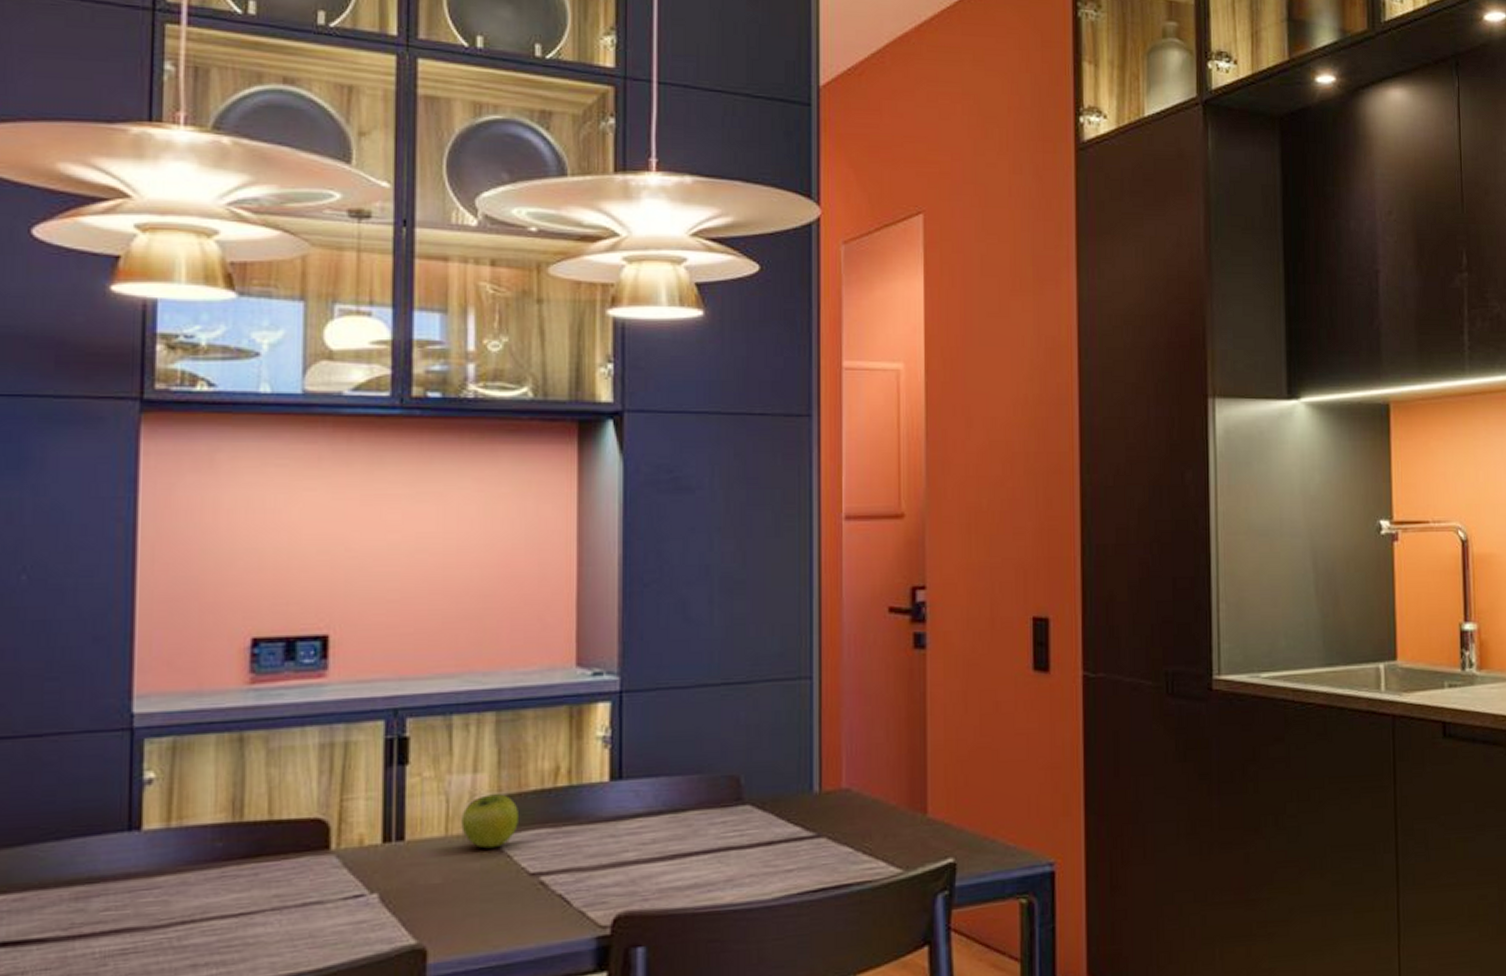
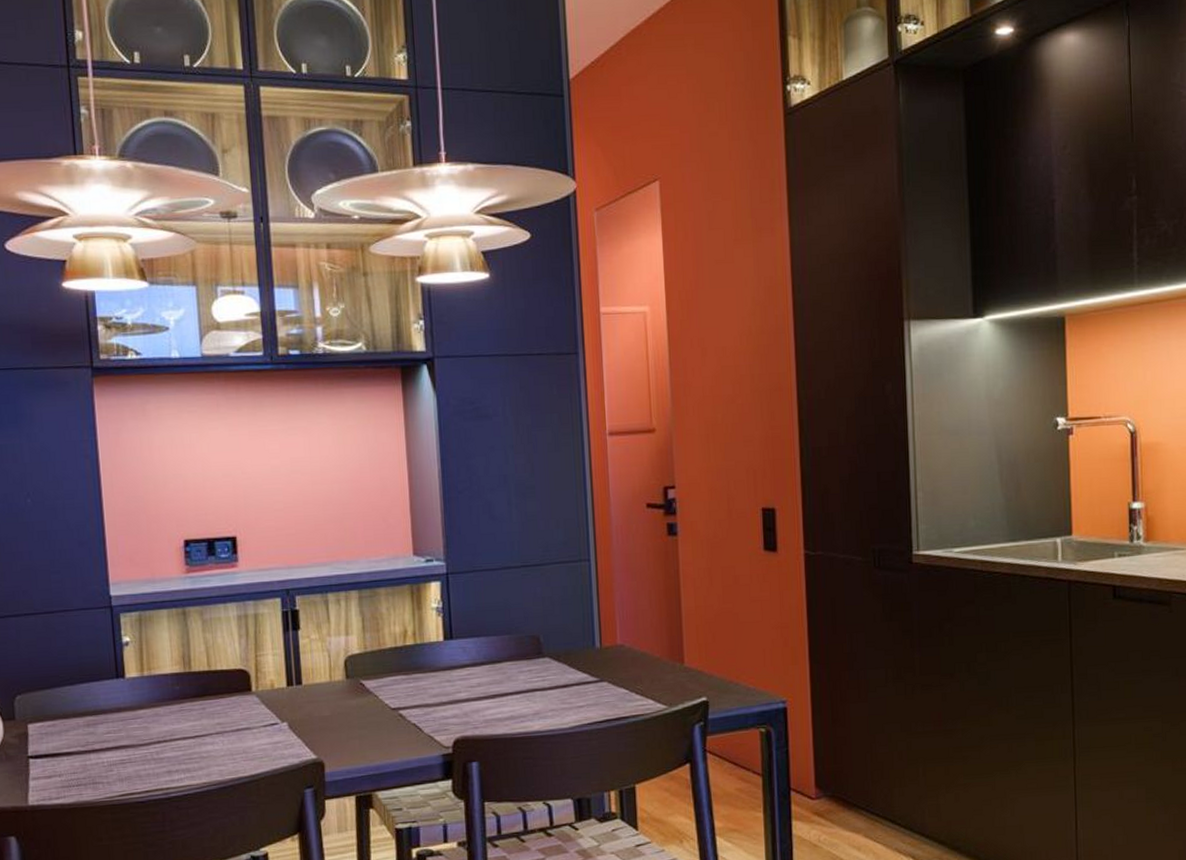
fruit: present [461,794,518,849] -> none [340,651,381,691]

